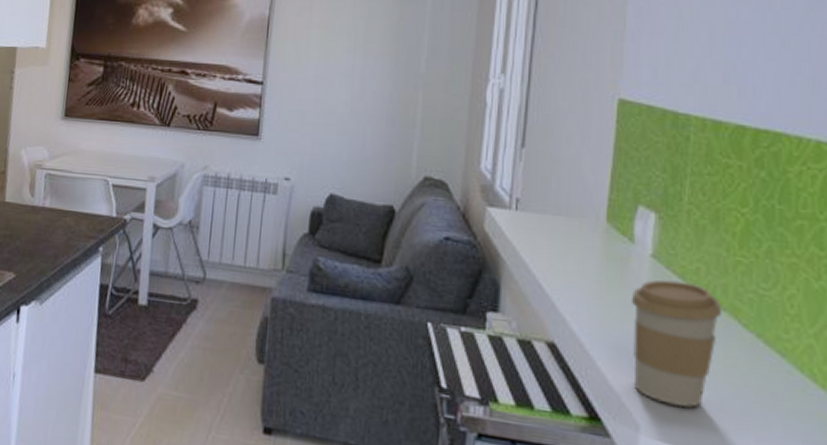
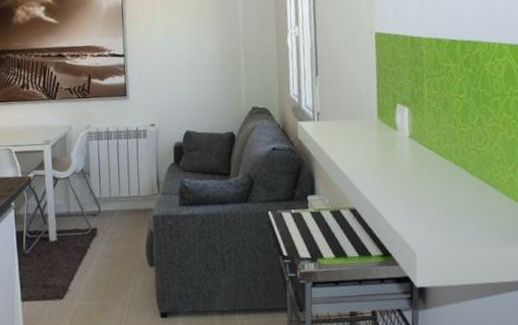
coffee cup: present [630,279,723,408] -> none [399,150,457,235]

